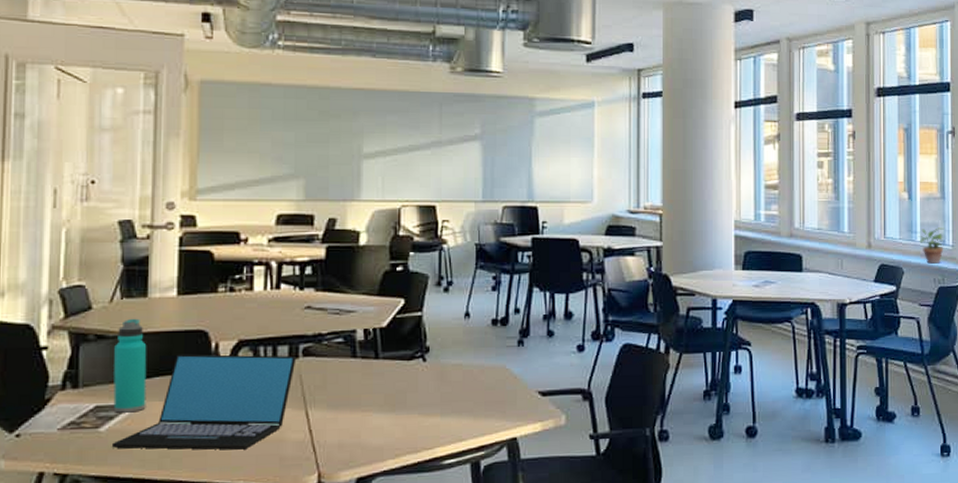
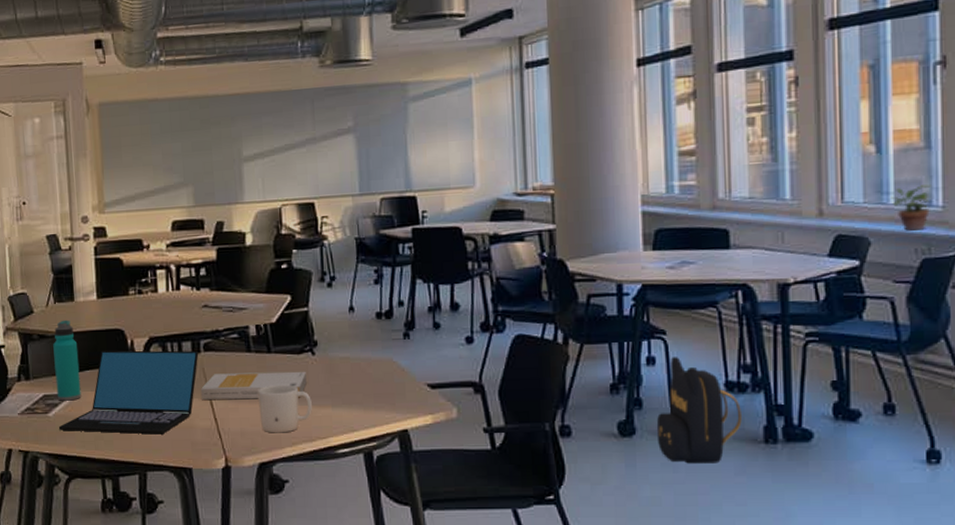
book: none [296,378,415,410] -> present [201,371,307,400]
mug: none [361,392,419,445] -> present [258,384,312,433]
backpack: none [740,366,808,463] -> present [656,357,742,464]

